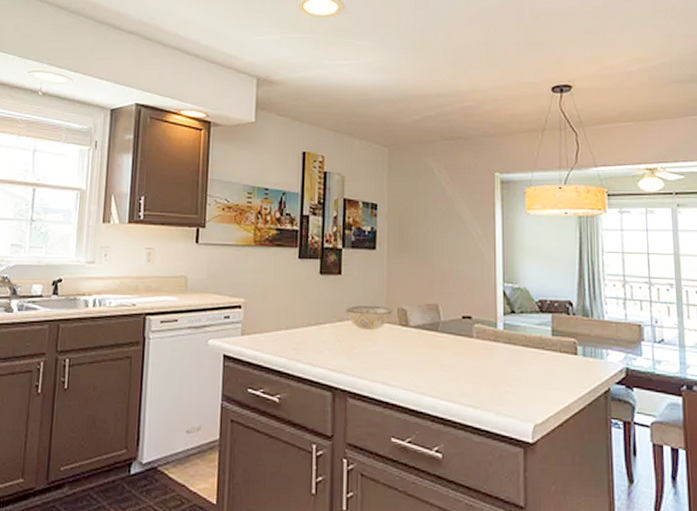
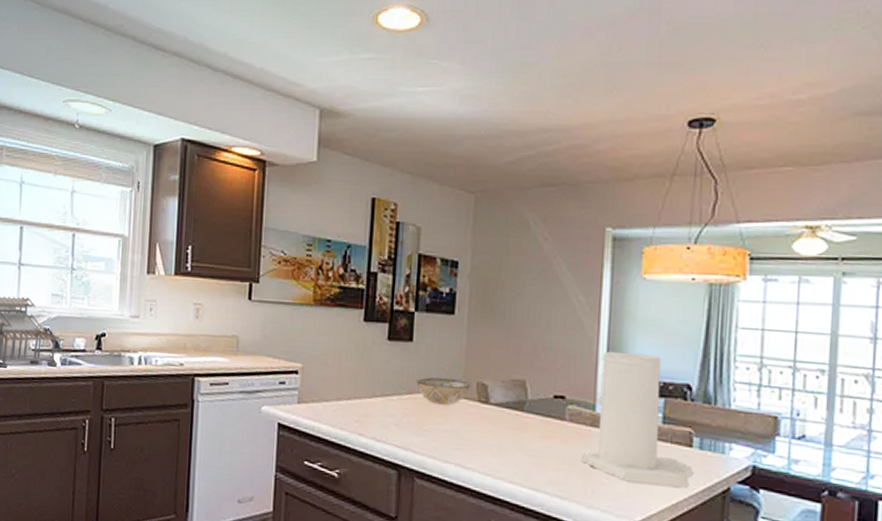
paper towel: none [489,276,580,392] -> present [582,351,694,489]

